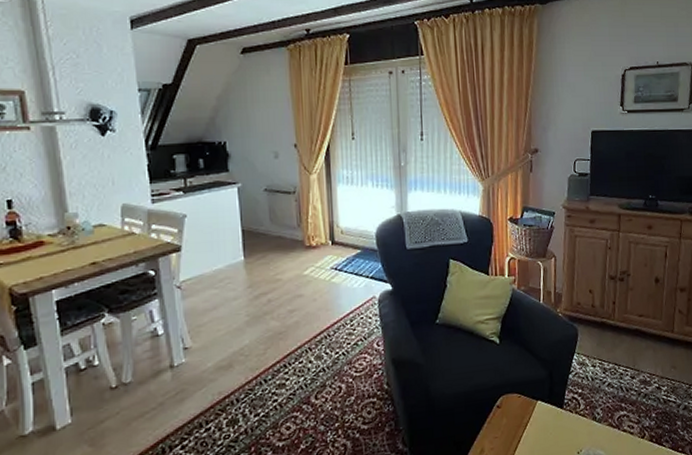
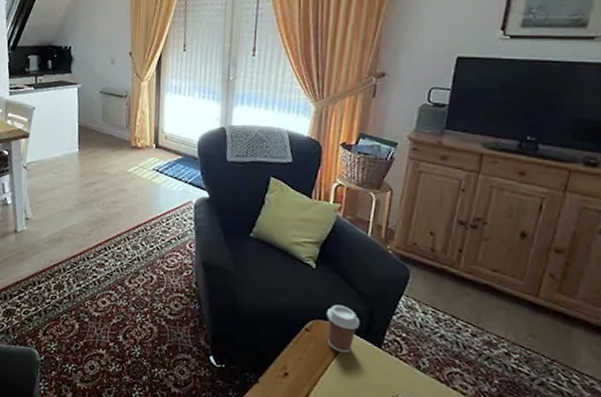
coffee cup: none [514,374,543,422] -> present [327,304,360,353]

